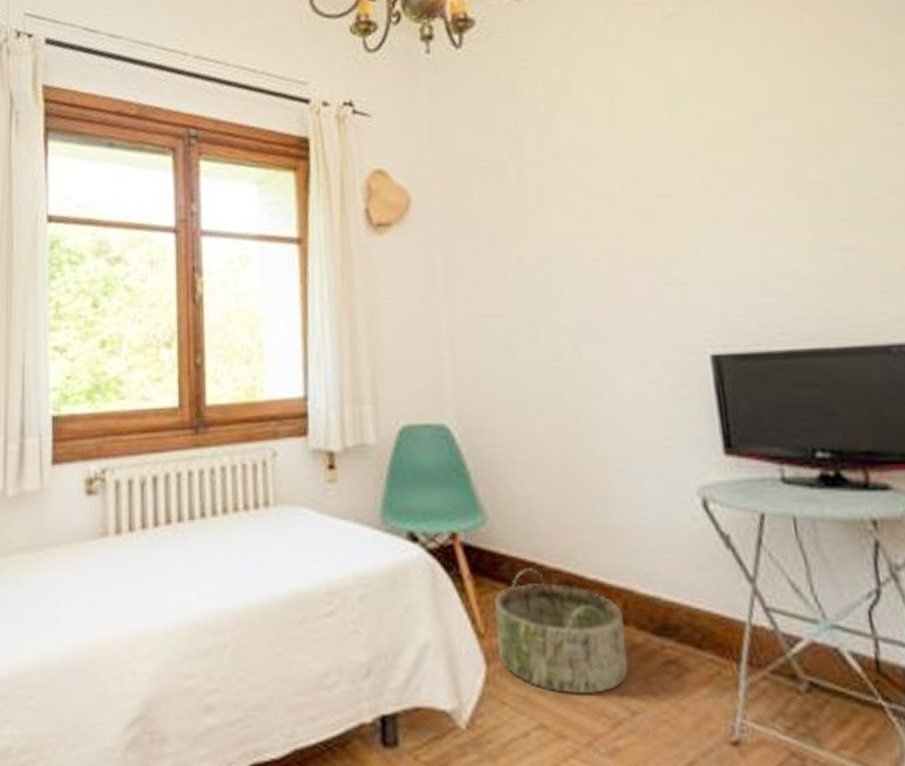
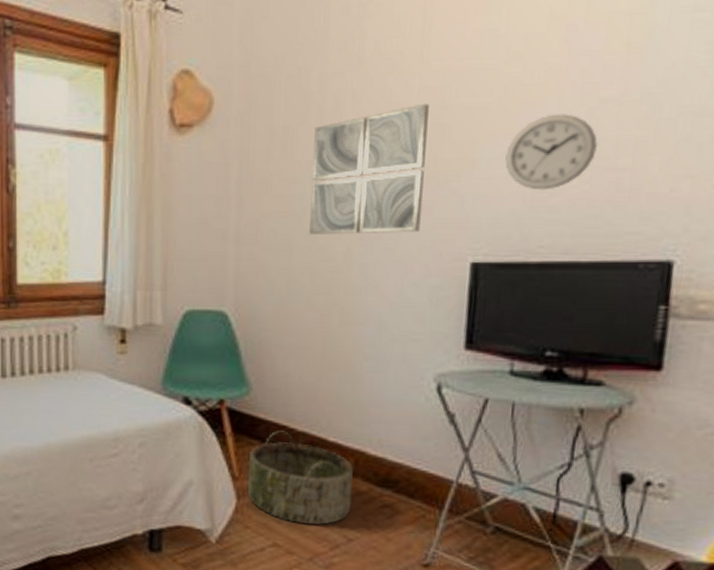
wall art: none [519,192,649,333] -> present [309,103,429,235]
wall clock: none [723,196,816,274] -> present [505,114,599,190]

